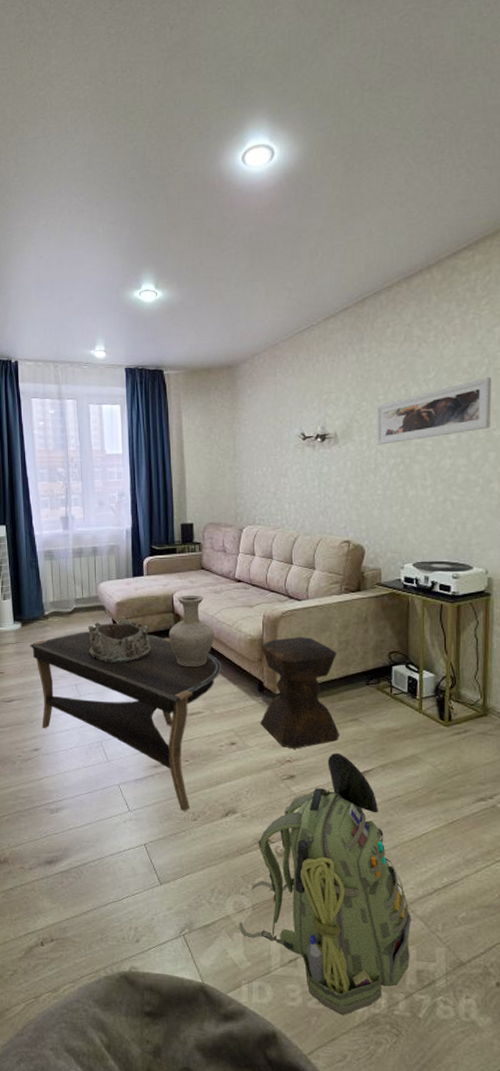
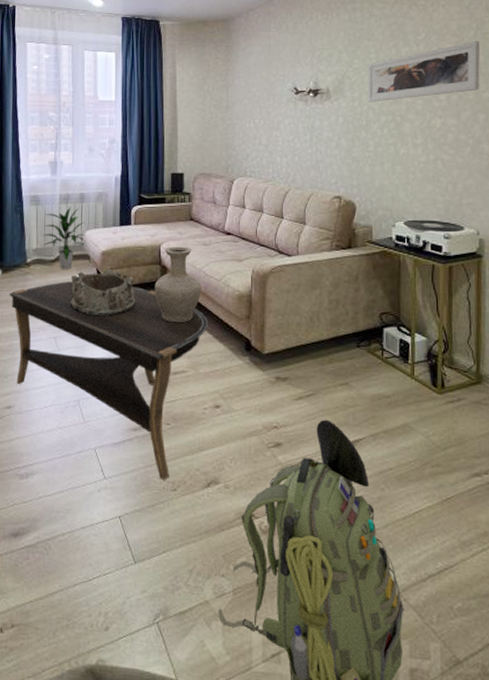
indoor plant: none [57,559,101,620] -> present [42,206,86,269]
stool: present [260,637,339,749] -> none [246,294,329,414]

